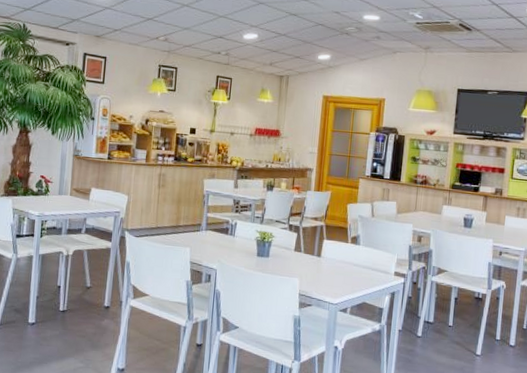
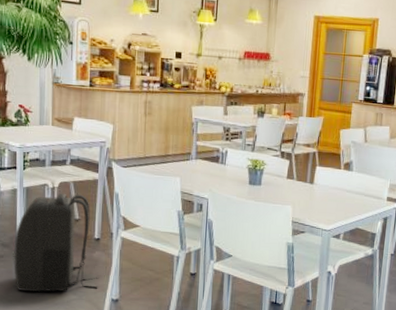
backpack: none [24,260,107,360] -> present [14,193,99,292]

